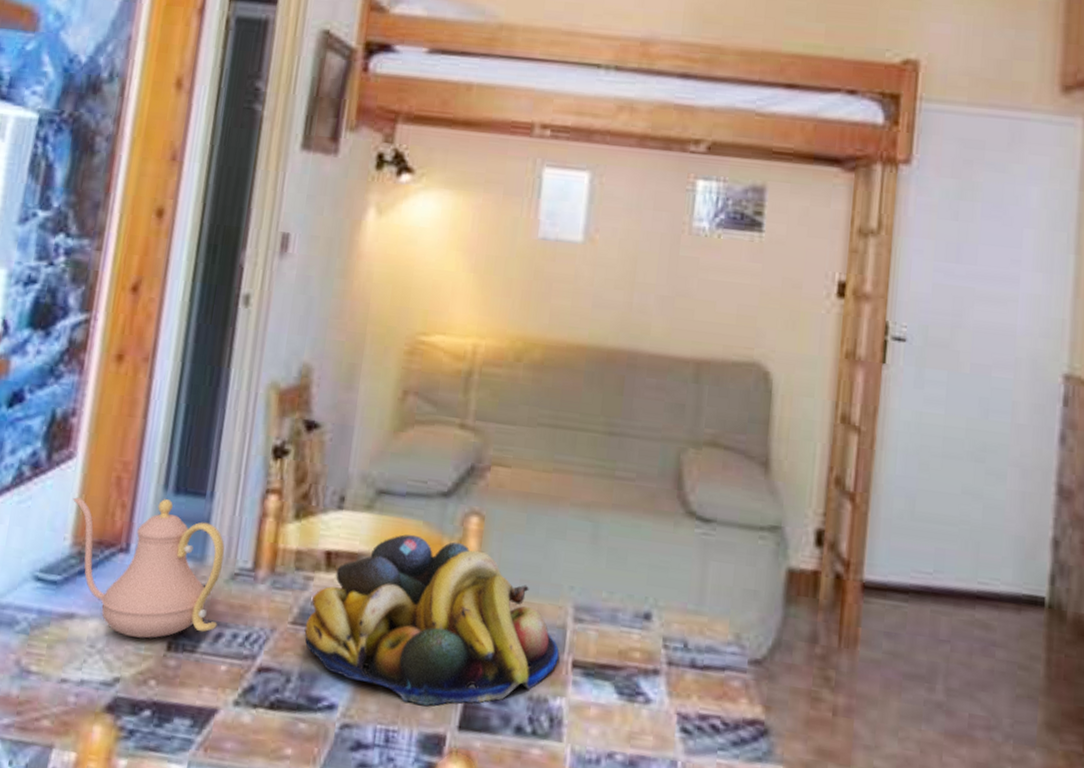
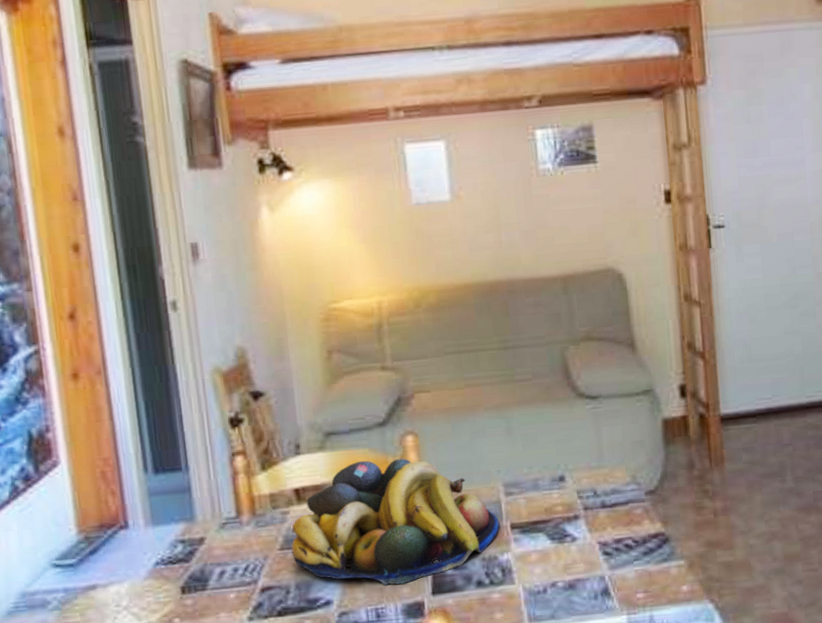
teapot: present [72,497,225,639] -> none [67,479,219,591]

